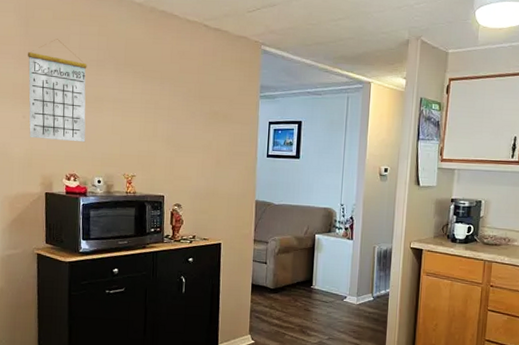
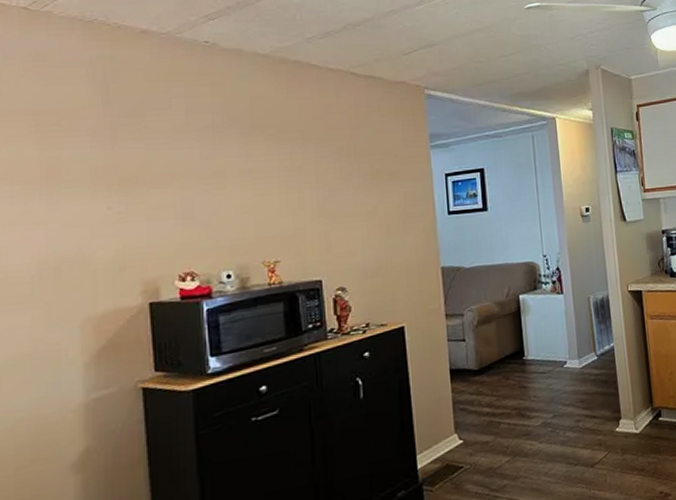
calendar: present [28,39,87,143] -> none [110,105,205,234]

